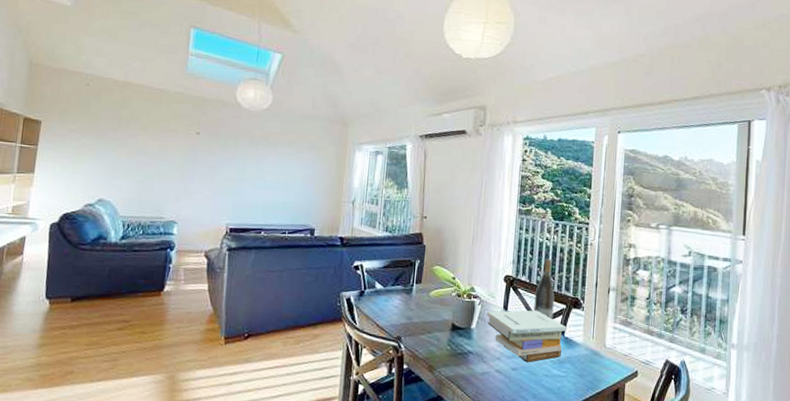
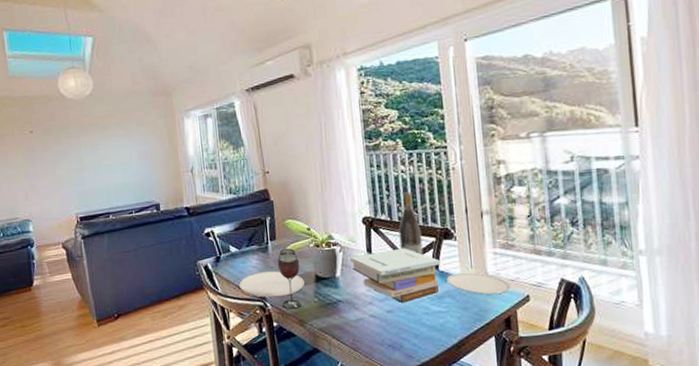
plate: none [378,313,441,340] -> present [239,271,305,298]
wineglass: none [416,294,440,354] -> present [277,249,301,309]
plate: none [569,341,623,366] -> present [446,272,511,295]

